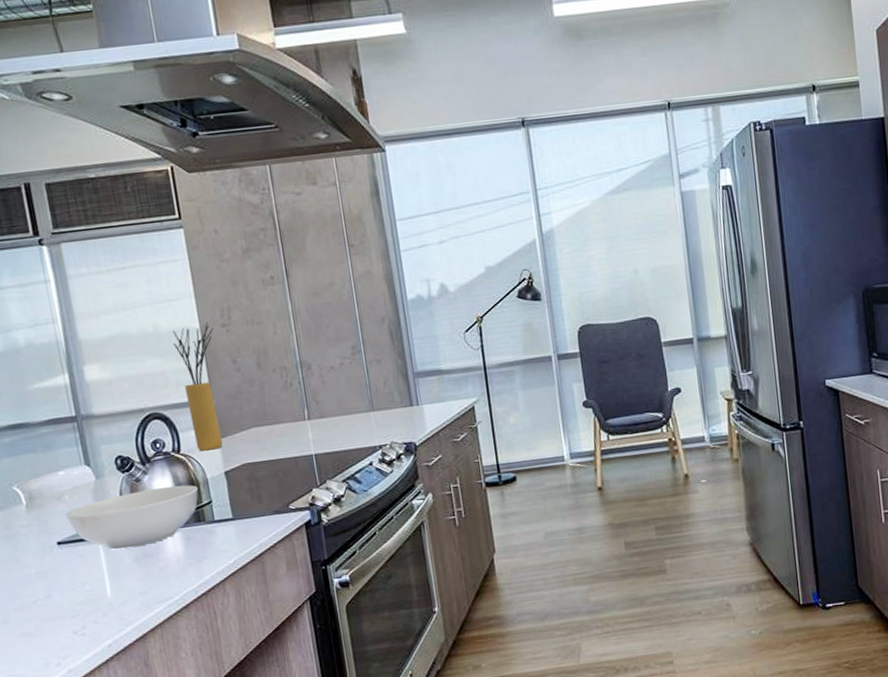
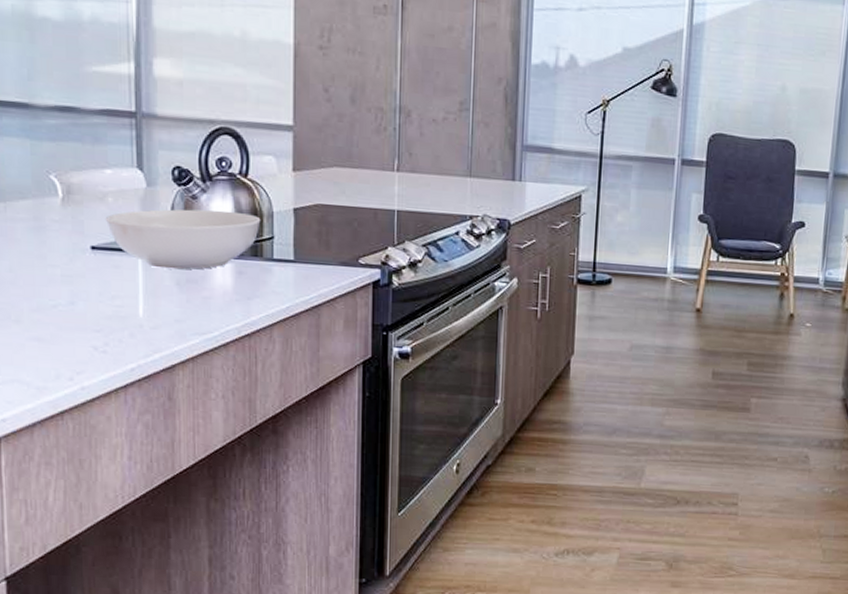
vase: present [173,322,223,452] -> none [261,39,310,182]

